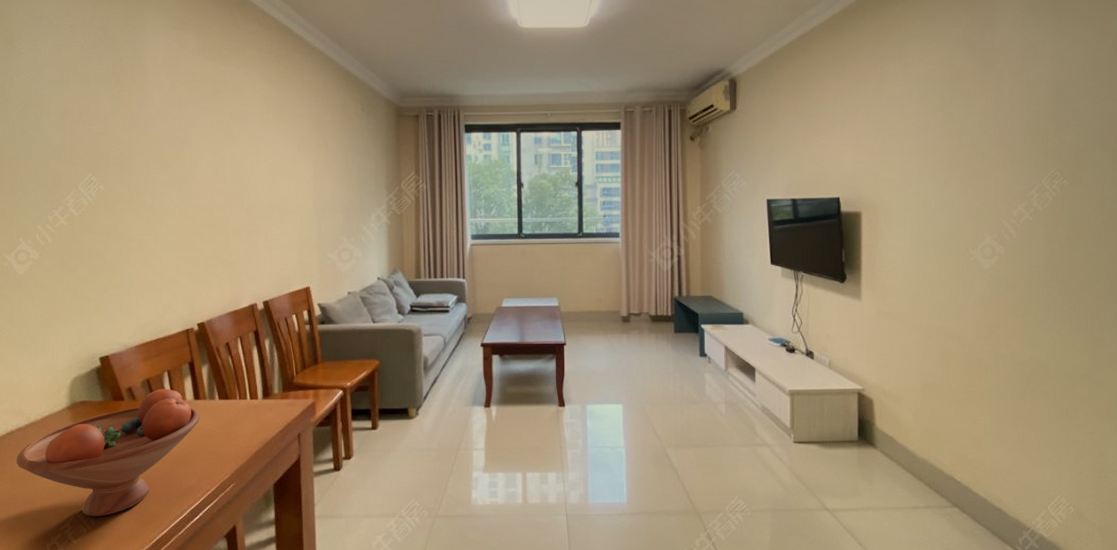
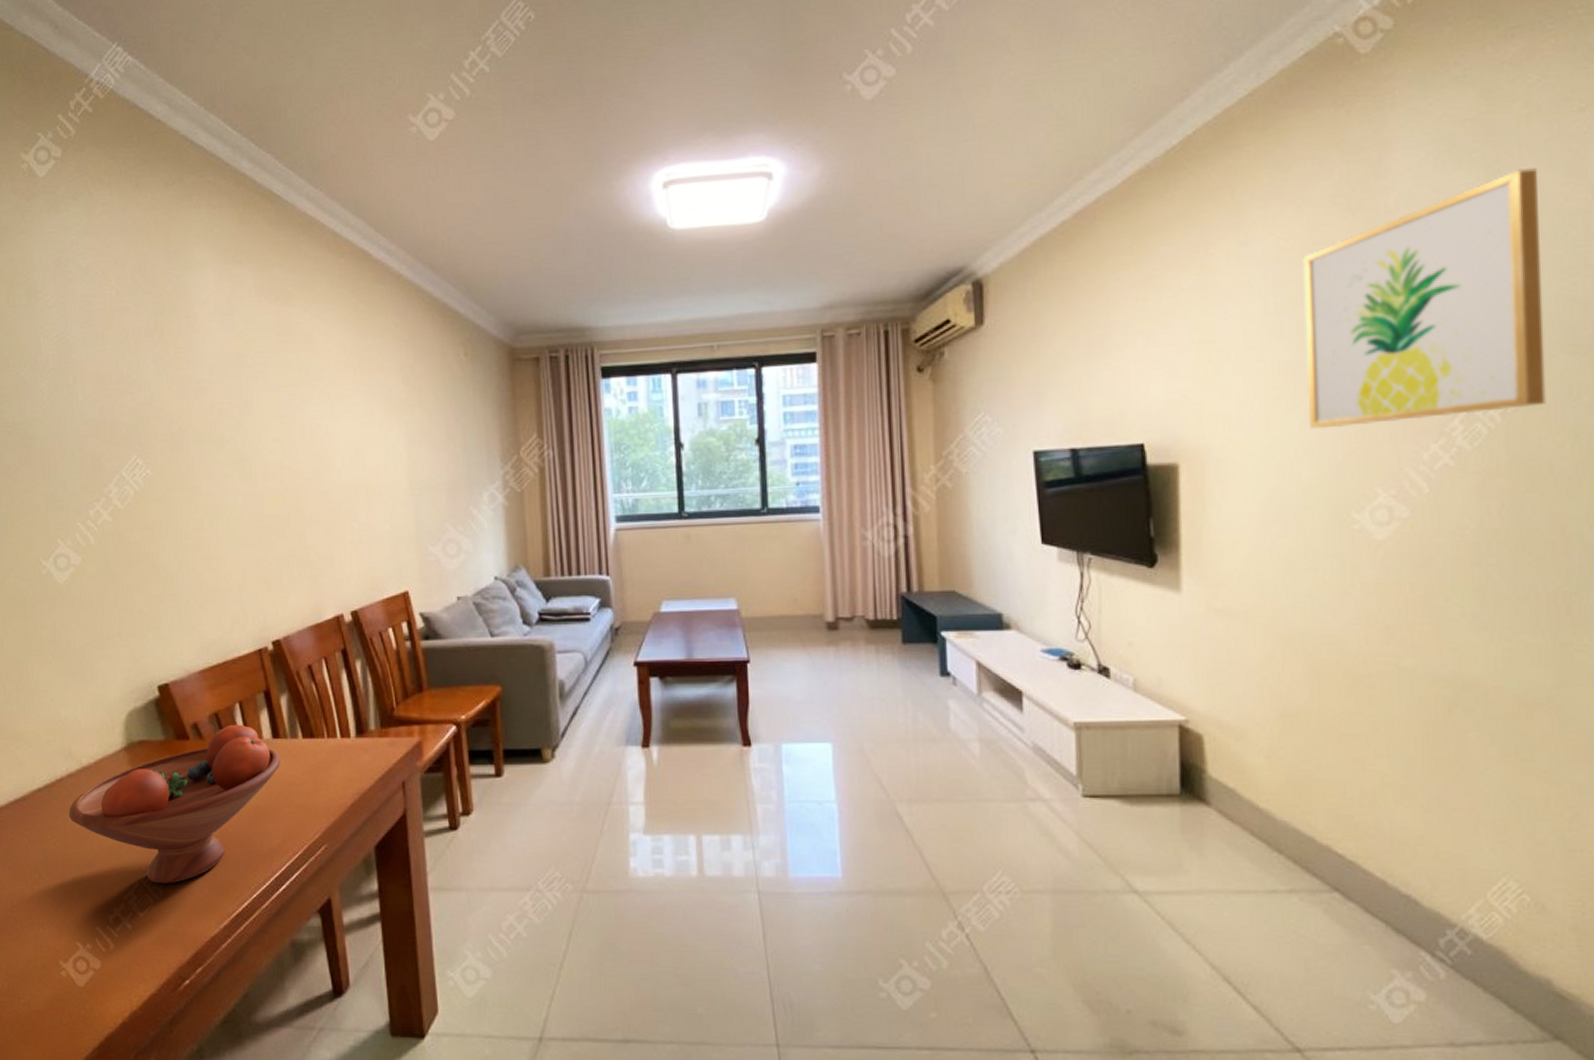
wall art: none [942,29,1087,192] -> present [1303,168,1546,429]

